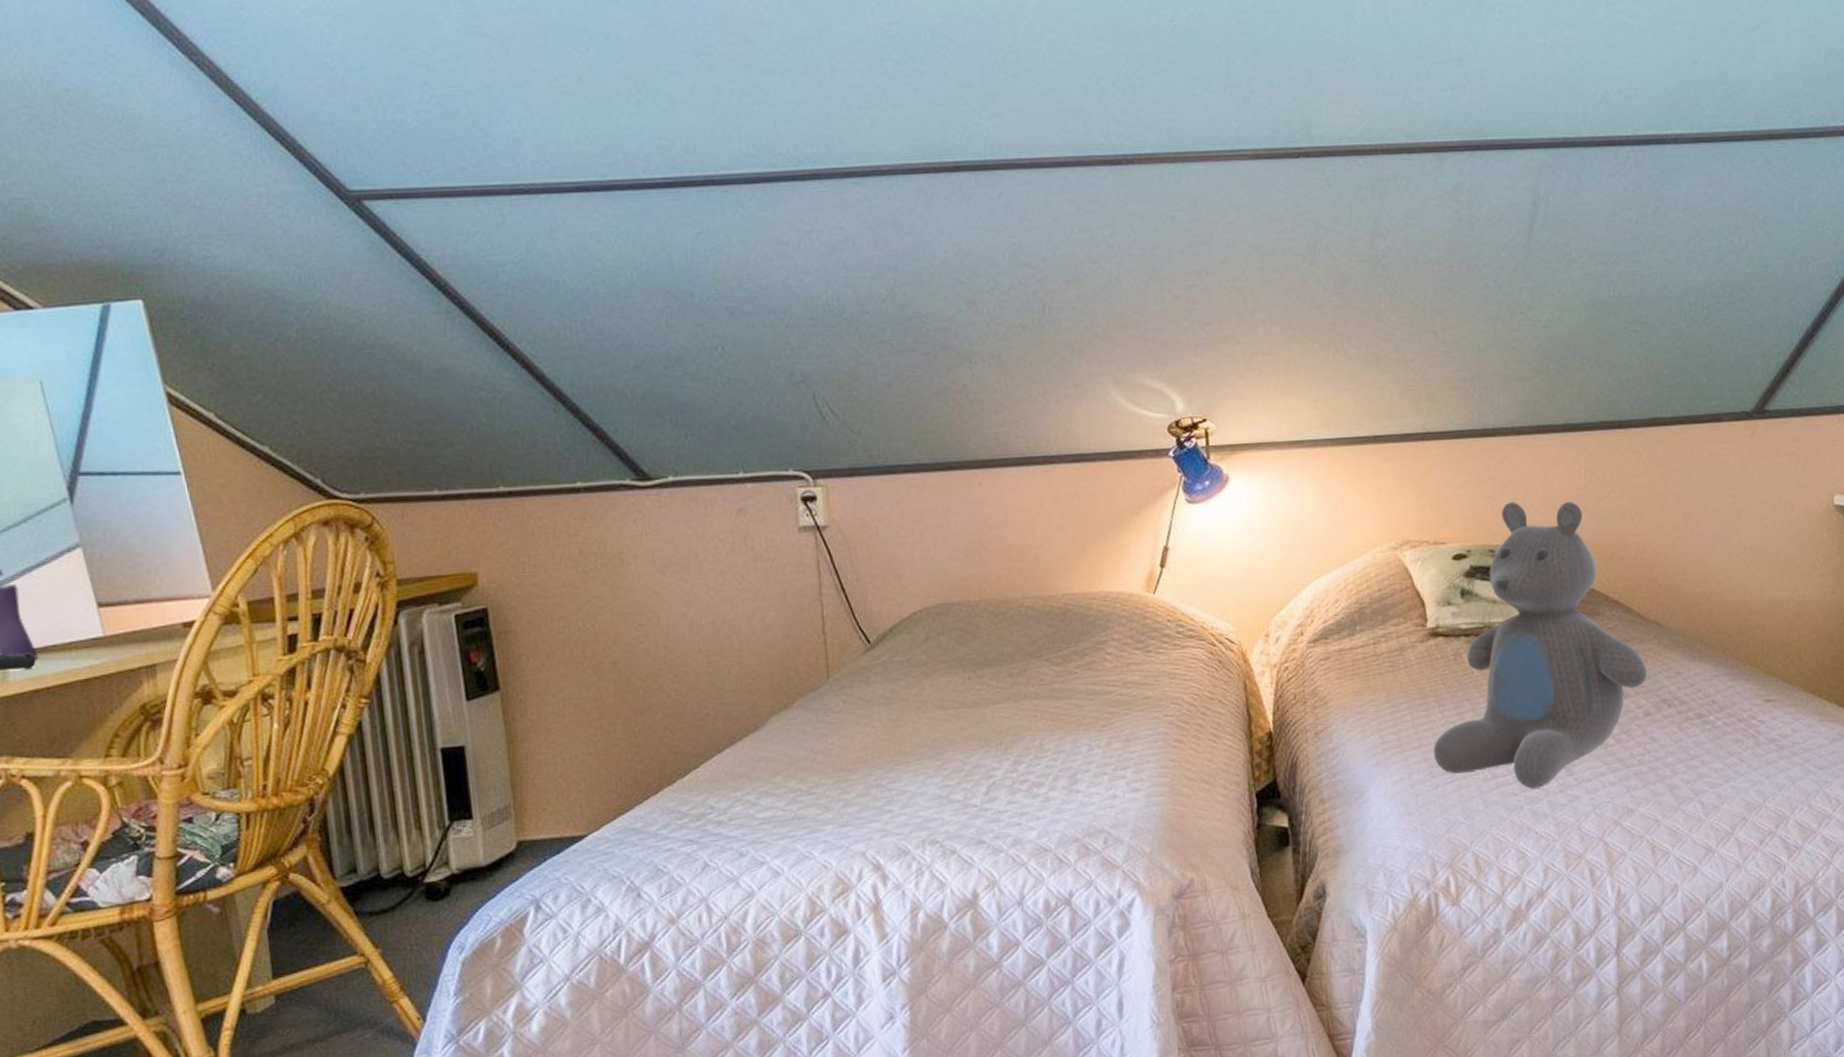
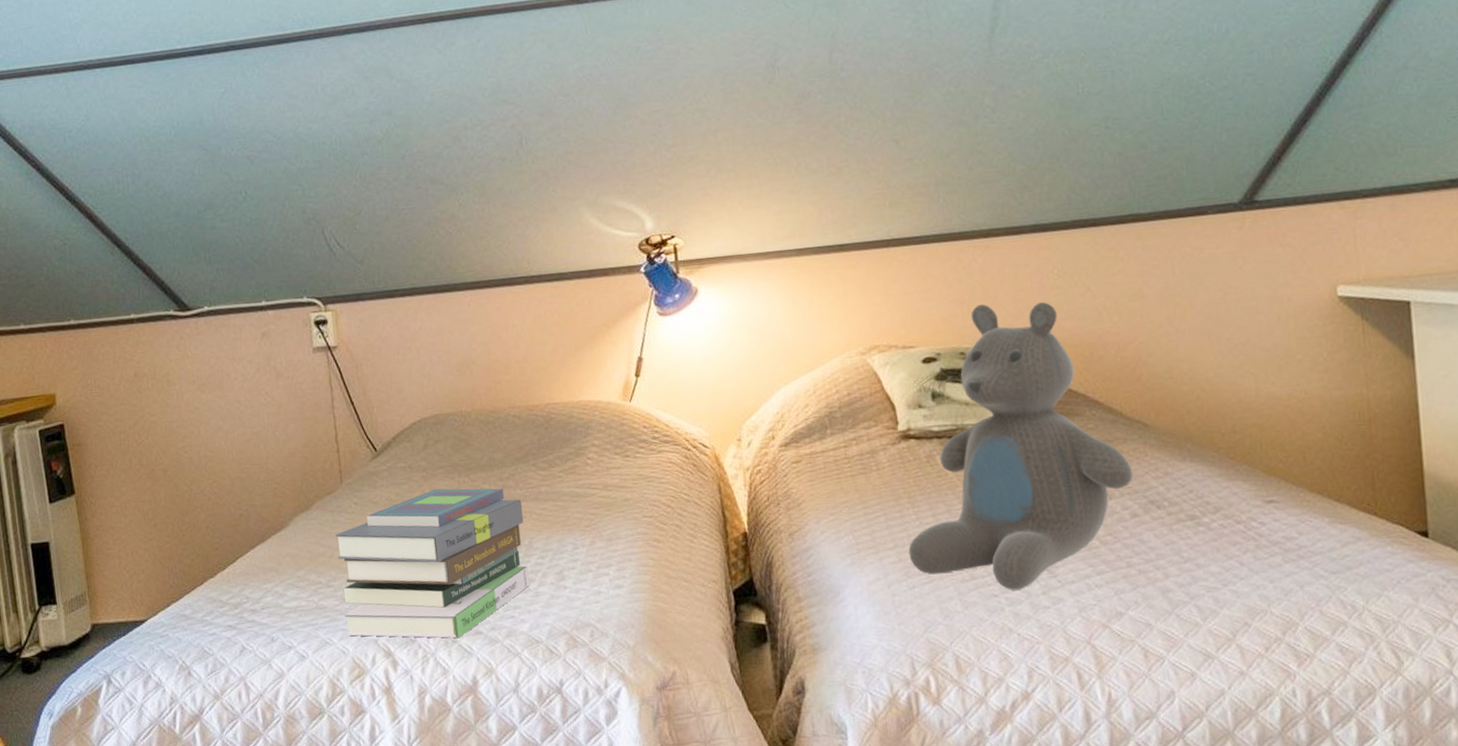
books: none [820,685,1040,849] -> present [336,488,530,638]

